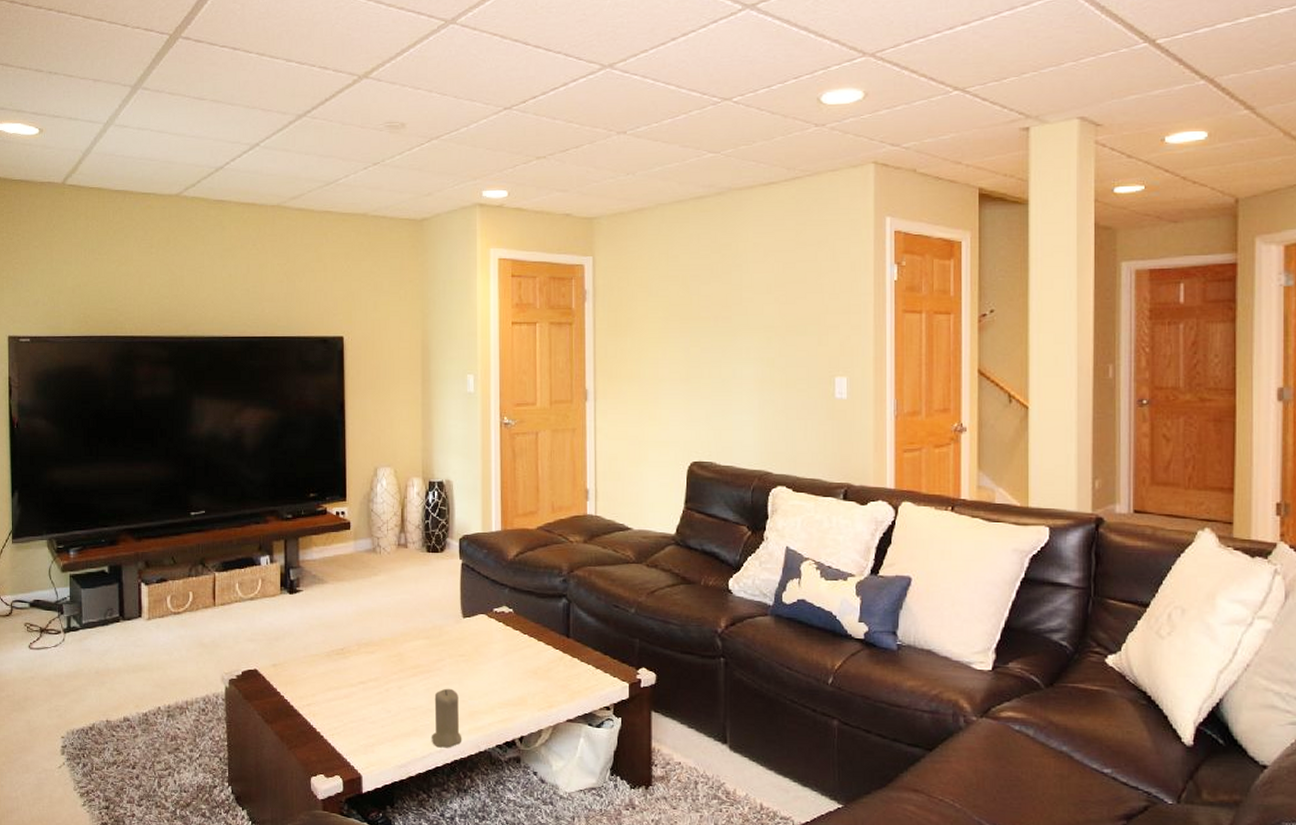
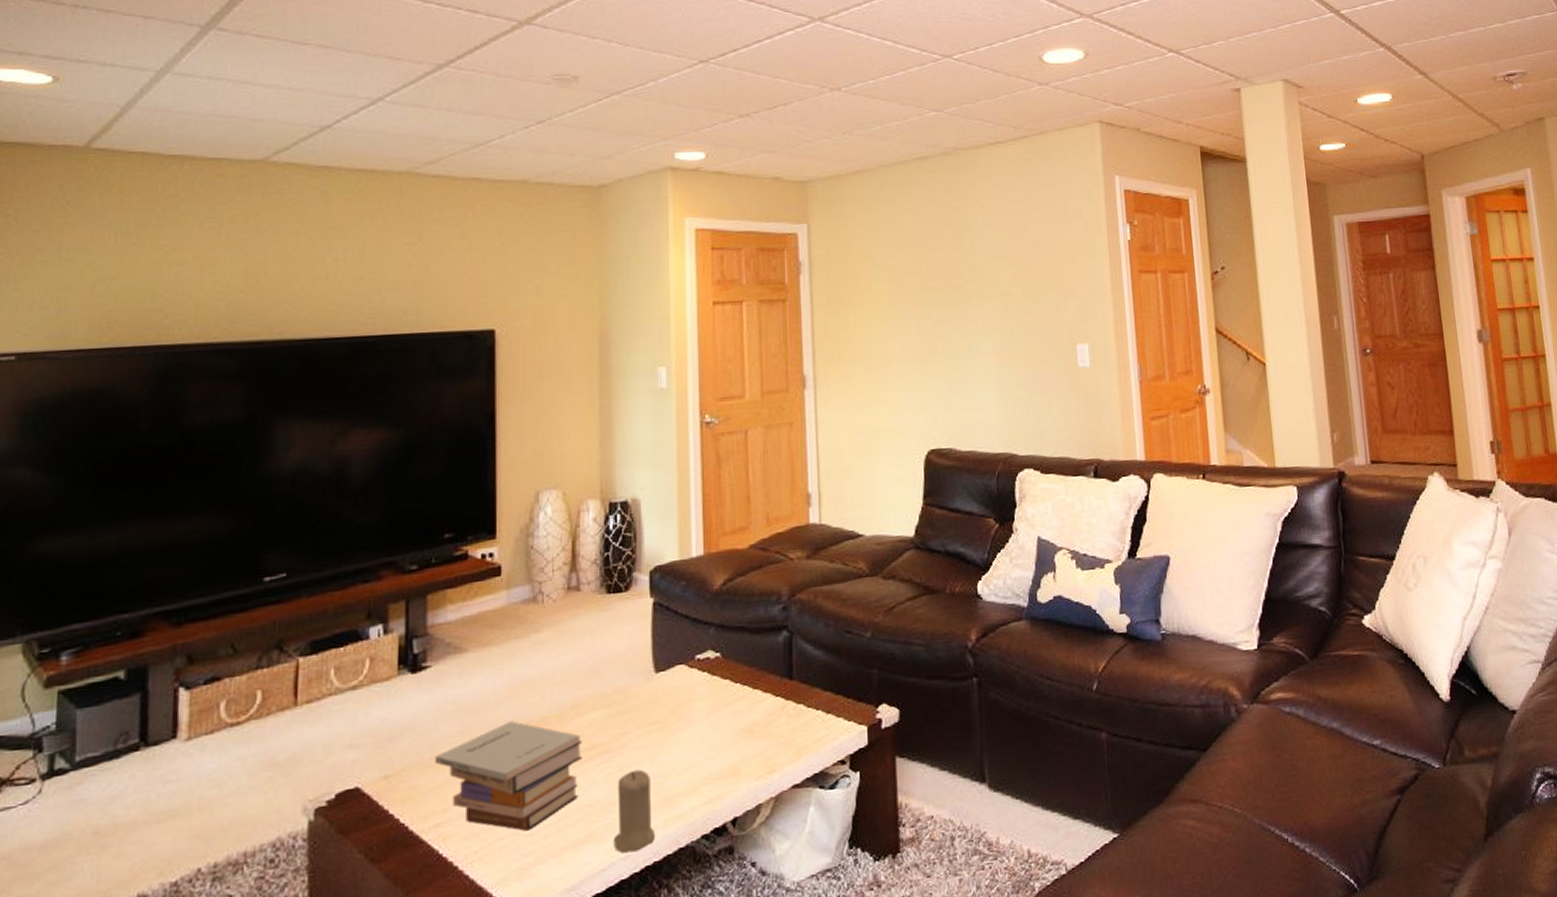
books: none [306,638,409,719] -> present [434,721,582,831]

